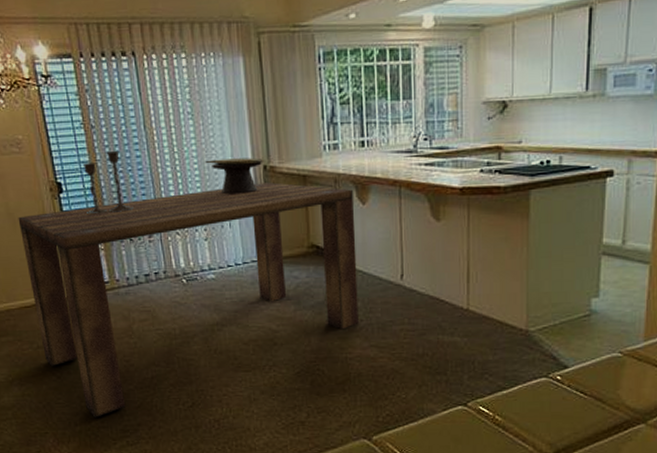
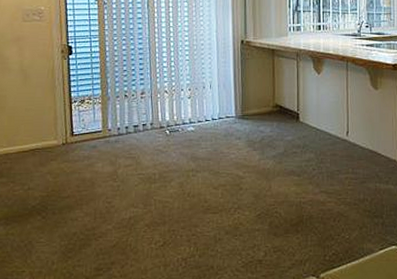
dining table: present [18,182,359,417] -> none [29,54,312,256]
candlestick: present [82,150,134,215] -> none [90,22,131,74]
decorative bowl: present [206,158,263,195] -> none [195,34,241,62]

